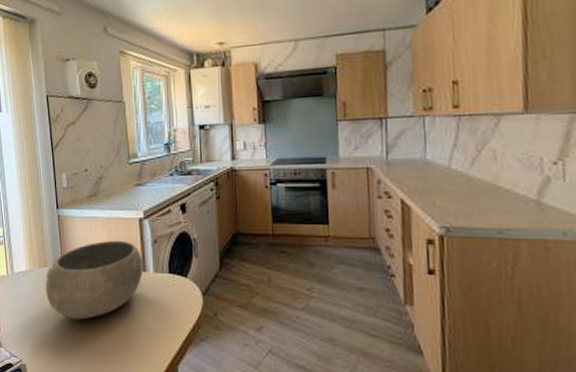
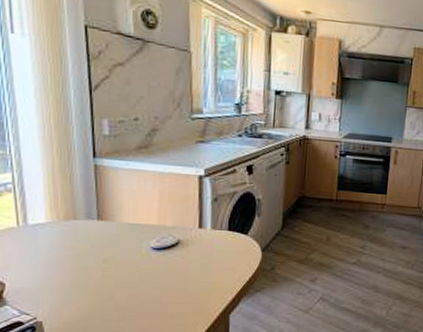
bowl: present [45,240,144,320] -> none [72,195,200,275]

